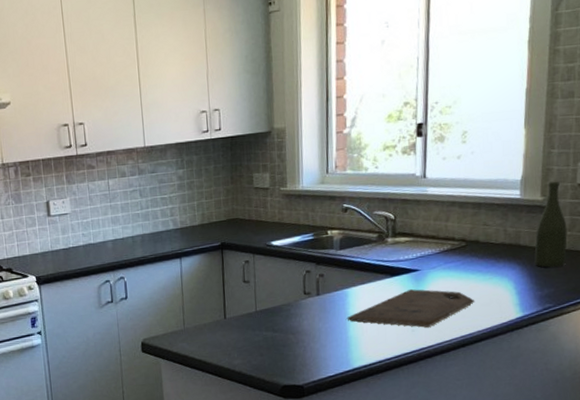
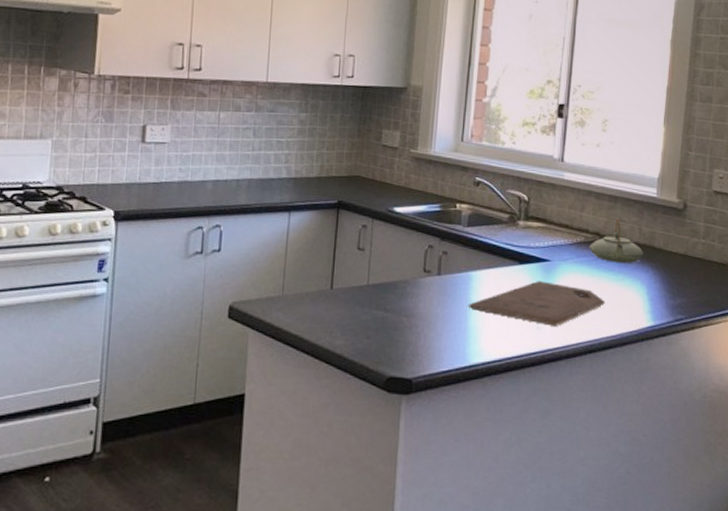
teapot: none [456,223,510,264] -> present [589,218,644,263]
bottle: present [534,181,567,268] -> none [668,184,701,275]

